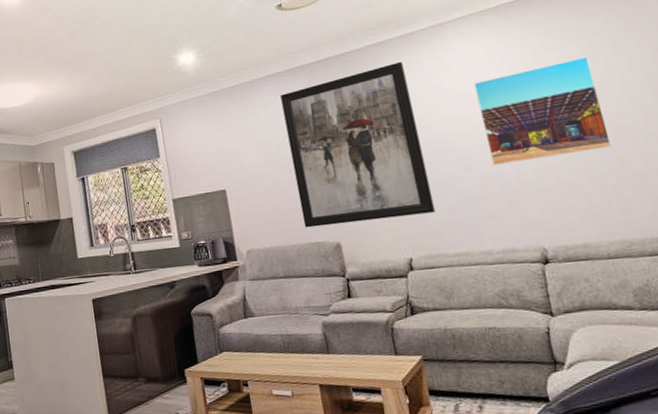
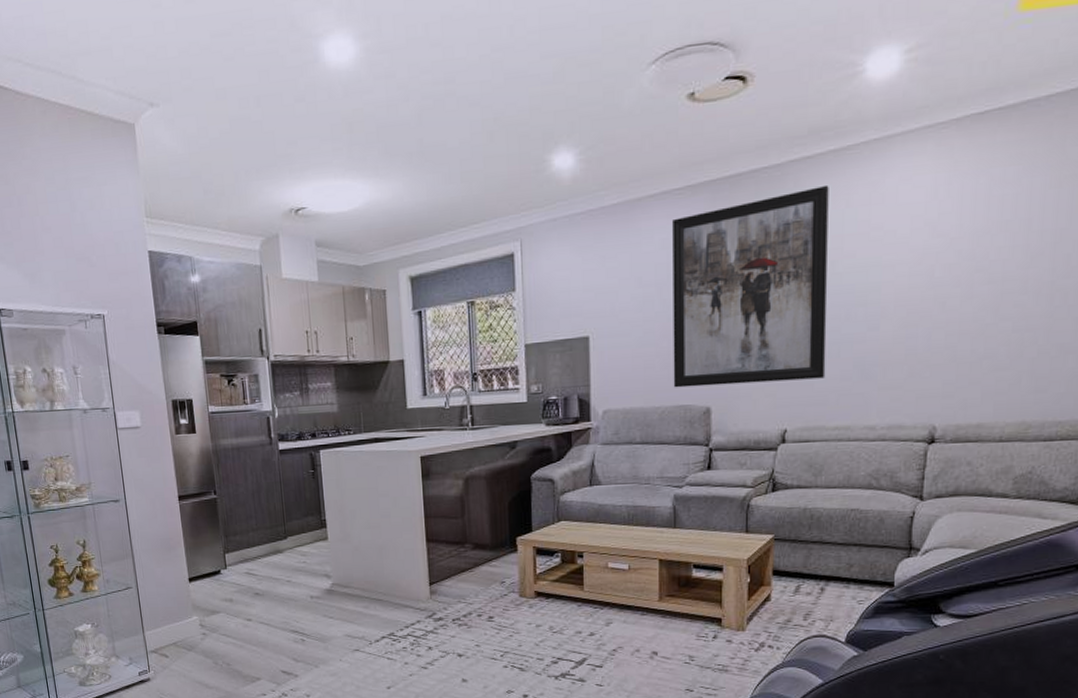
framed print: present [473,56,612,165] -> none [903,194,1052,326]

